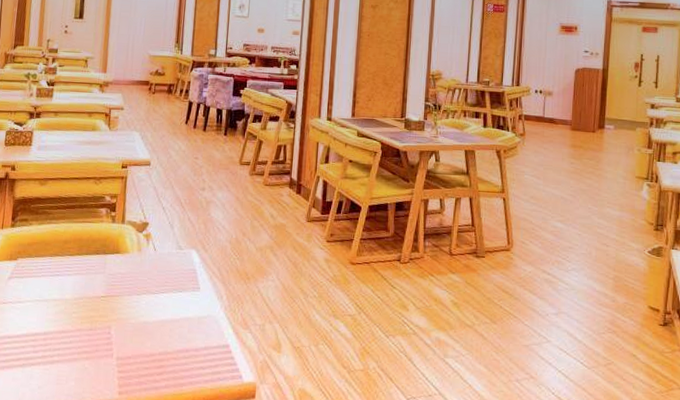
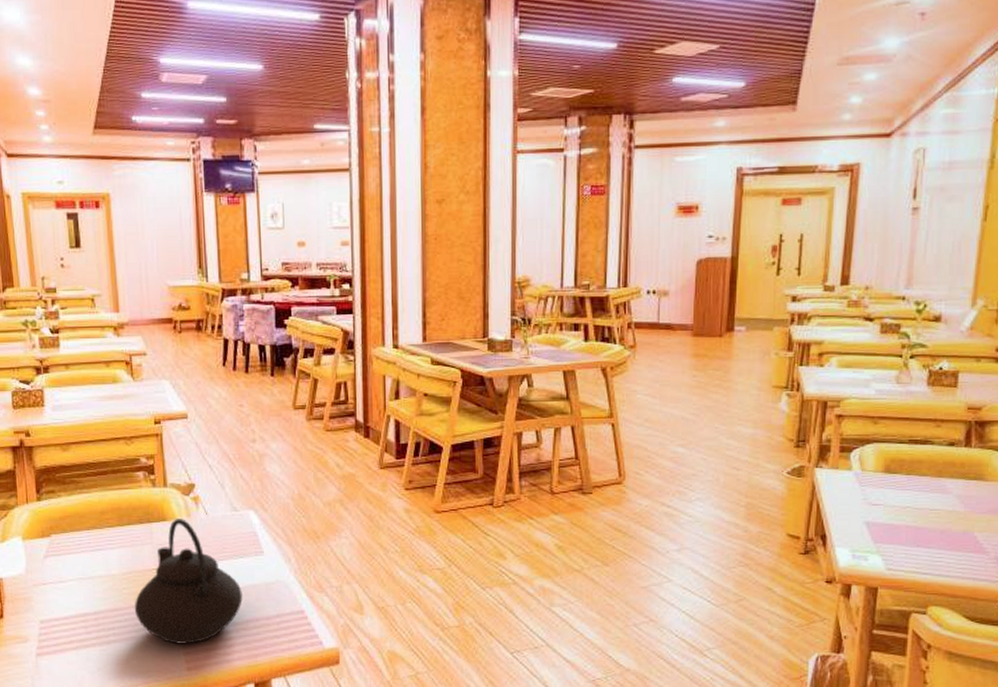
teapot: none [80,252,177,369] -> present [134,519,243,644]

